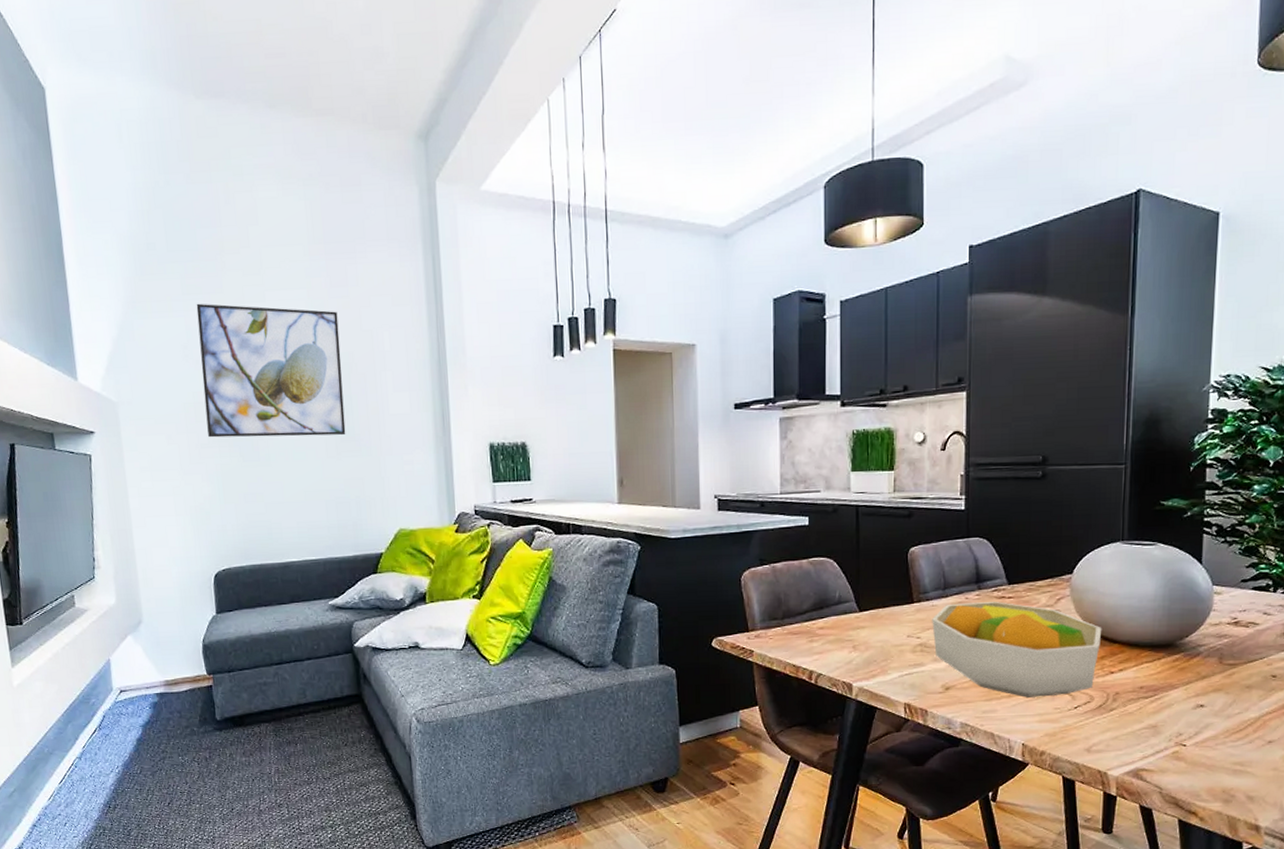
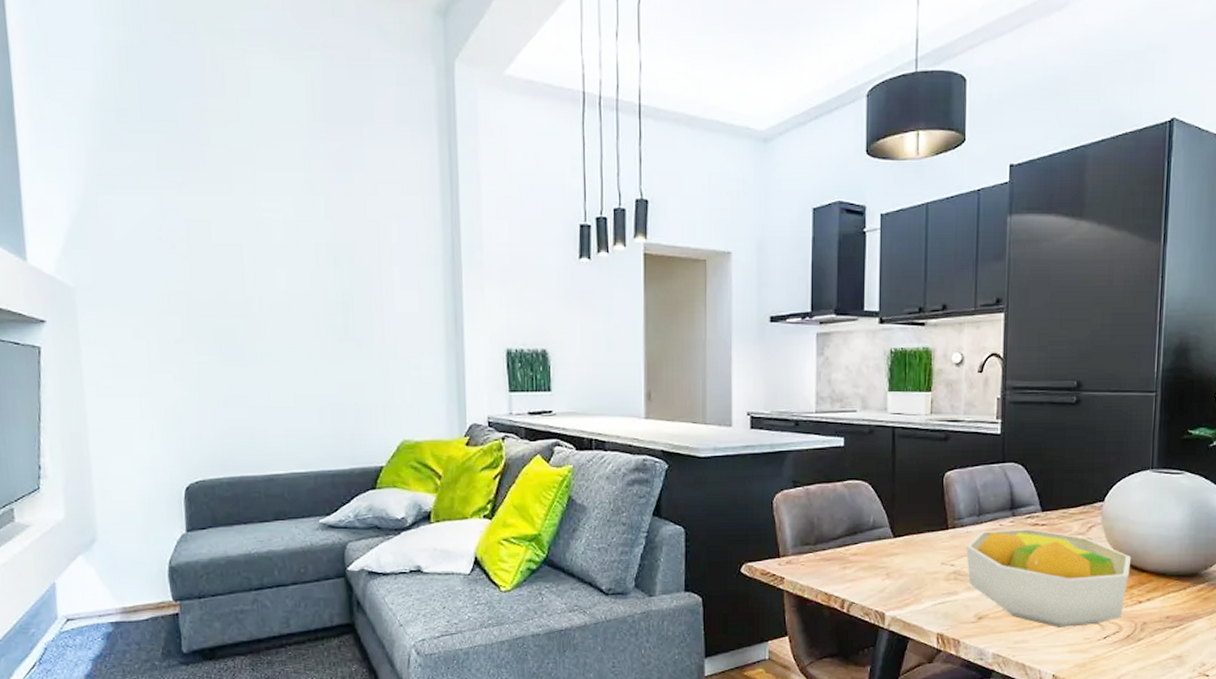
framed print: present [196,303,346,438] -> none [173,180,345,335]

